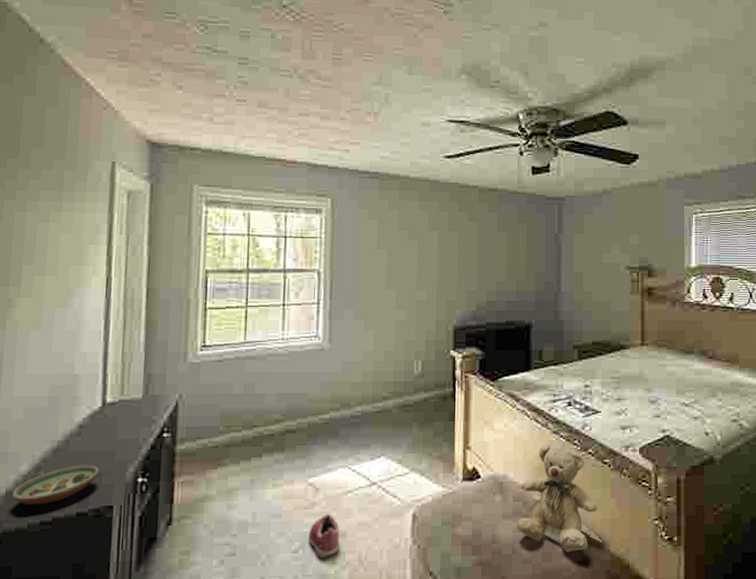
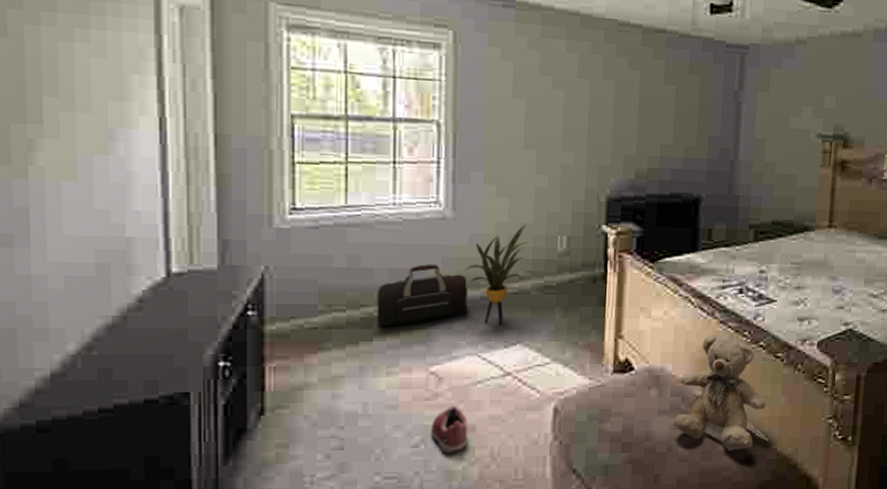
decorative bowl: present [13,464,100,504] -> none [60,345,169,389]
duffel bag: none [266,389,341,445] -> present [377,264,469,328]
house plant: none [338,352,390,440] -> present [464,224,528,325]

